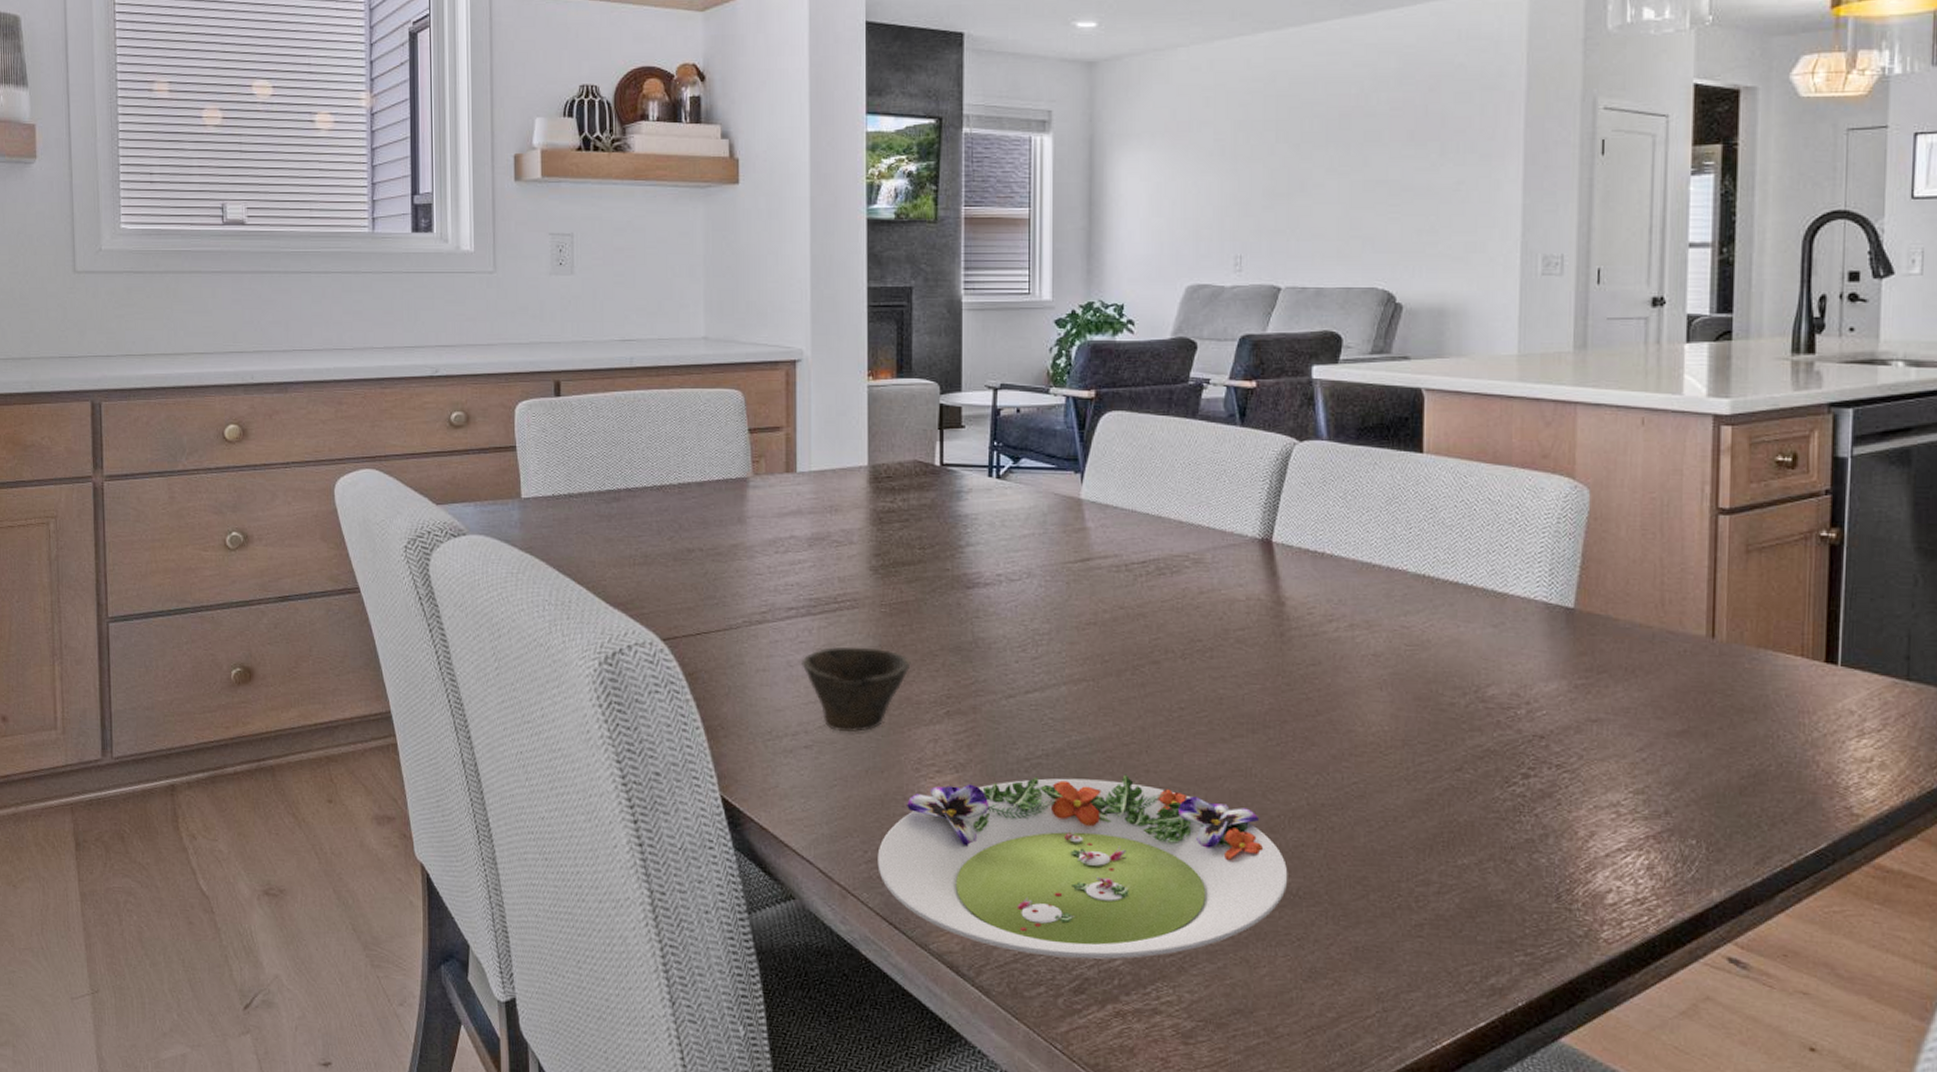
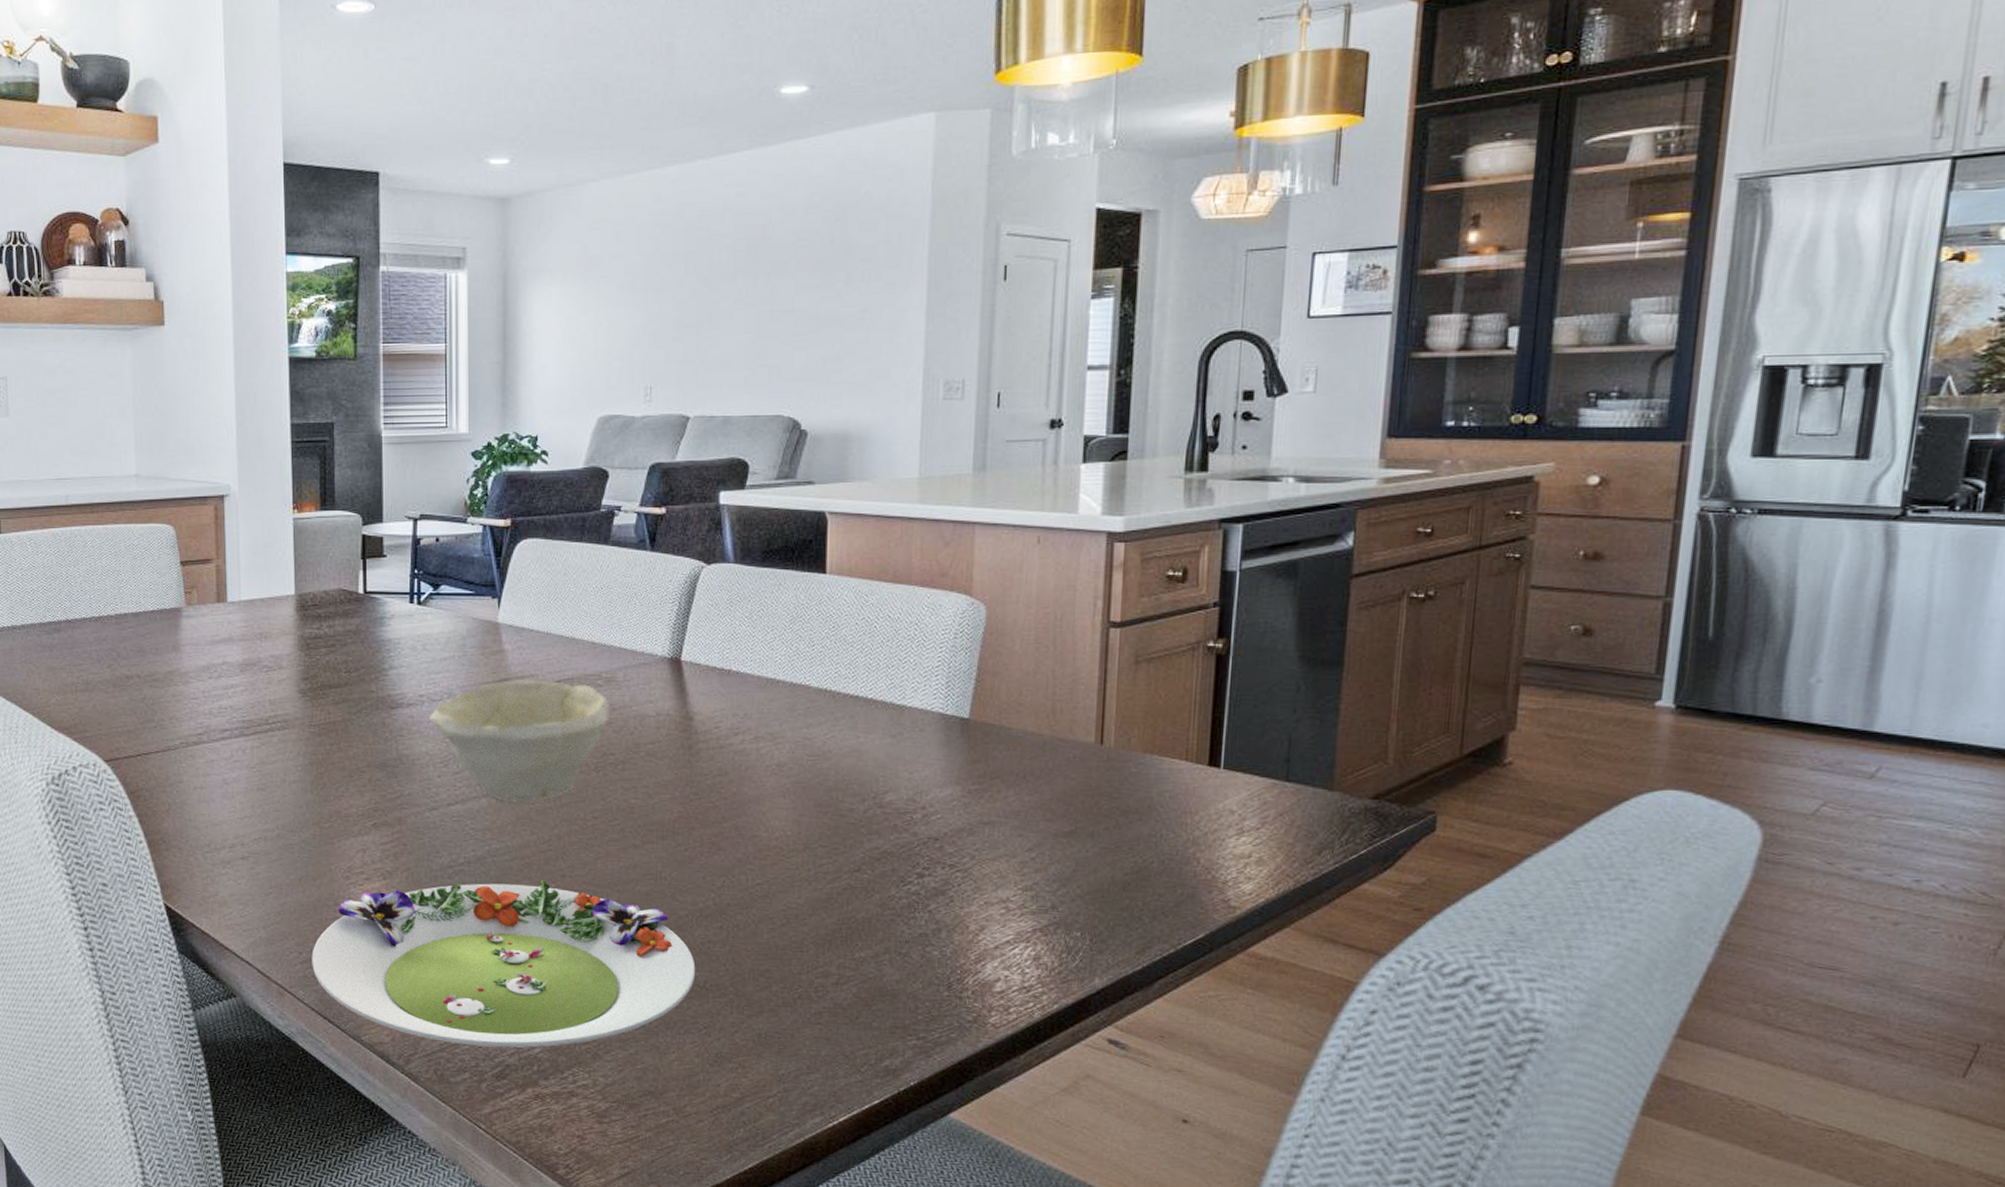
cup: present [801,646,911,732] -> none [236,764,339,844]
bowl: none [1006,559,1199,690] -> present [428,679,611,802]

